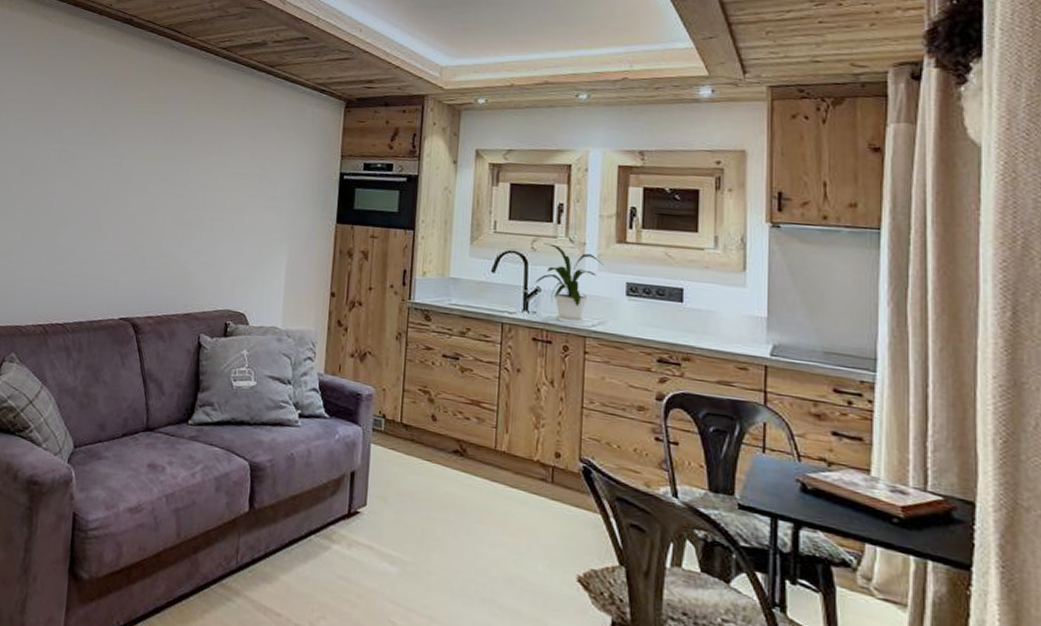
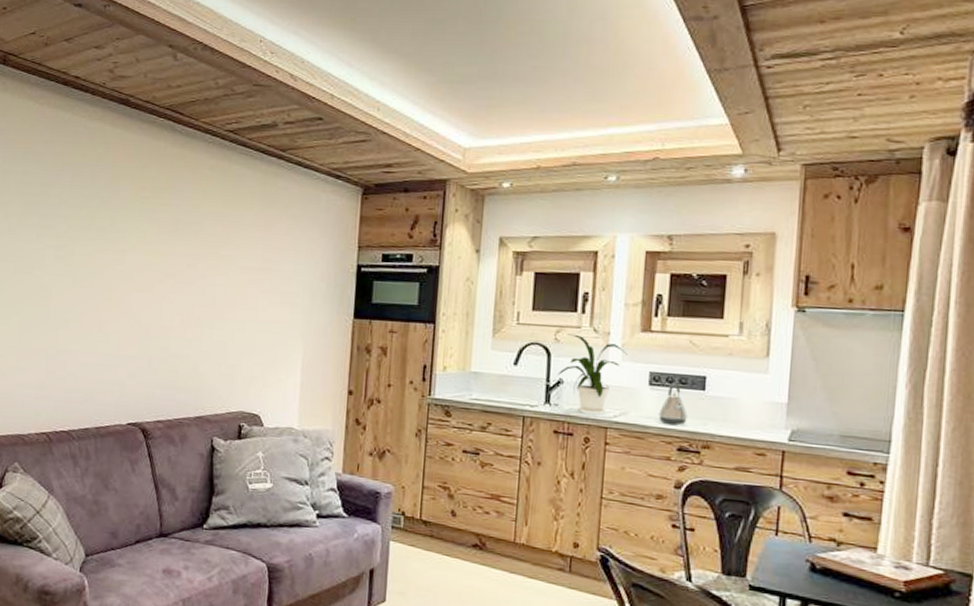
kettle: none [637,293,666,337] -> present [658,382,688,426]

